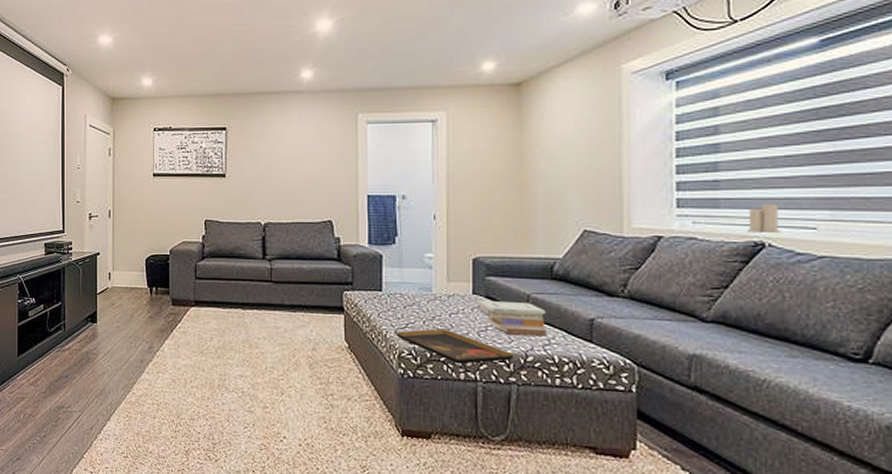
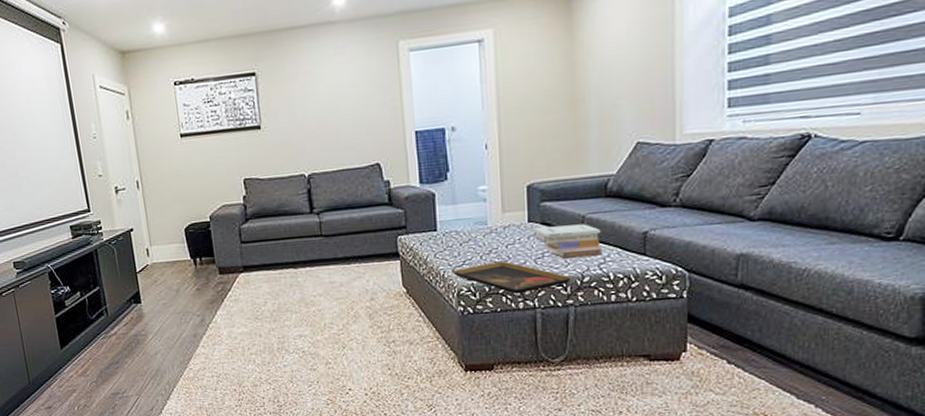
candle: present [746,201,782,234] -> none [794,91,828,125]

